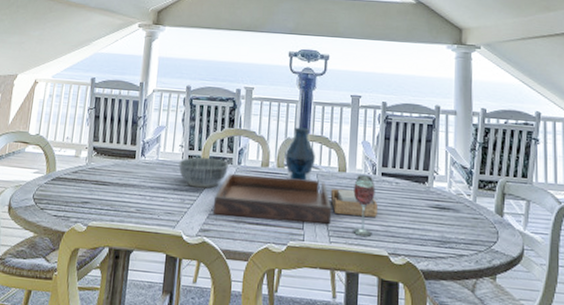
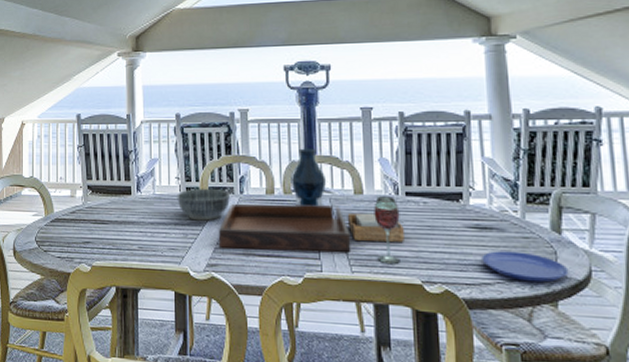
plate: none [439,228,507,259] -> present [481,251,569,283]

